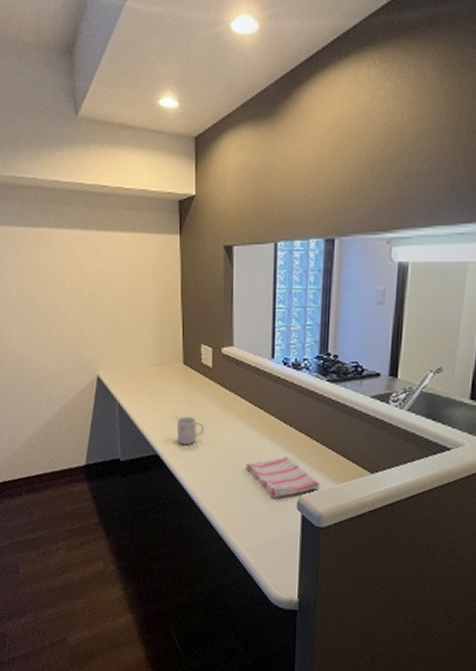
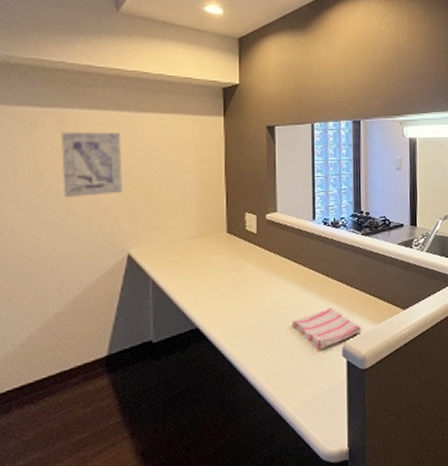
wall art: none [38,251,90,317] -> present [60,131,123,197]
mug: present [175,414,204,446] -> none [218,283,249,314]

